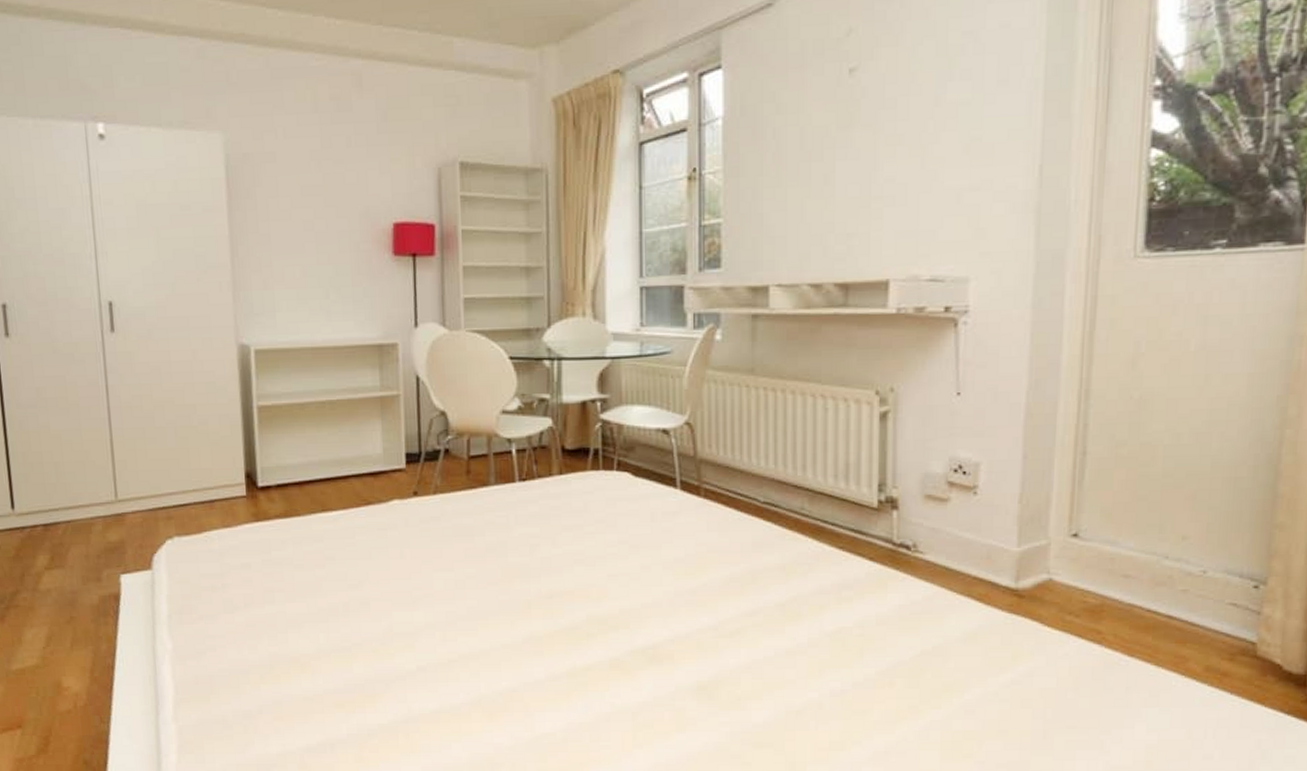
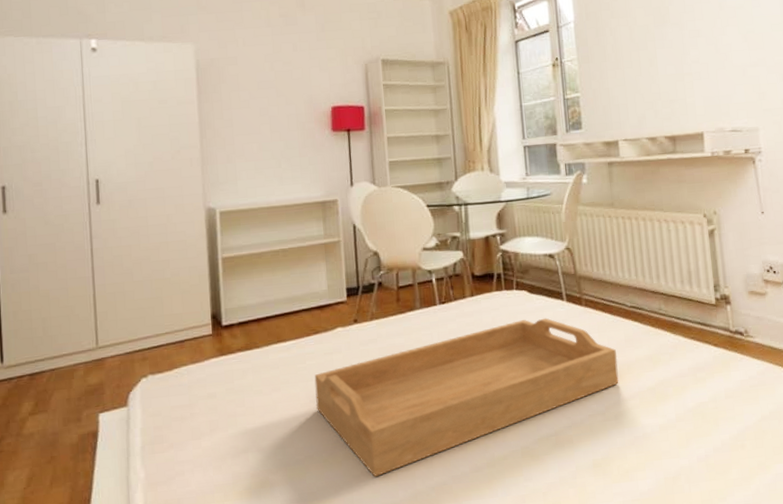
serving tray: none [364,508,740,675] -> present [314,318,619,478]

